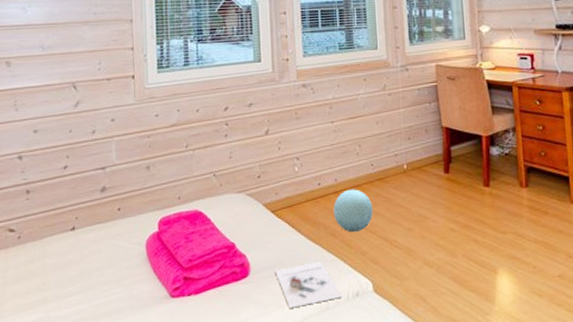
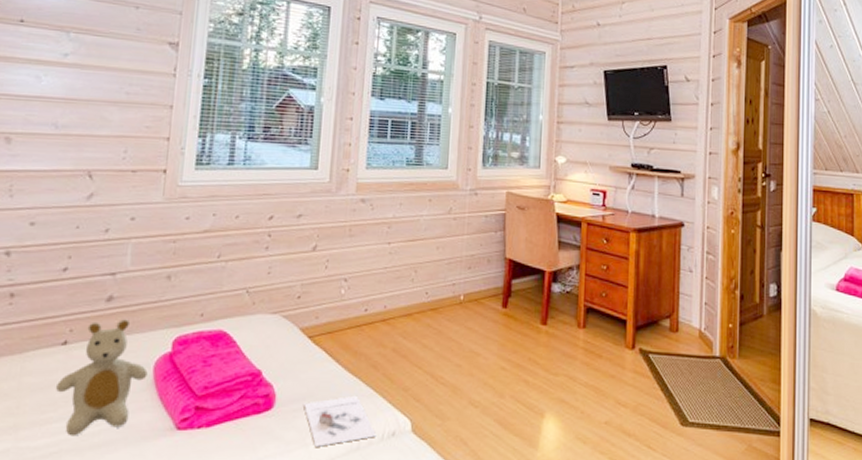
stuffed bear: none [70,206,141,306] -> present [55,319,148,436]
ball: present [333,189,373,233] -> none [377,318,422,366]

